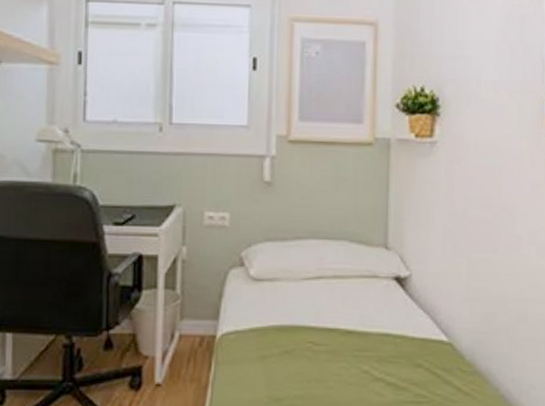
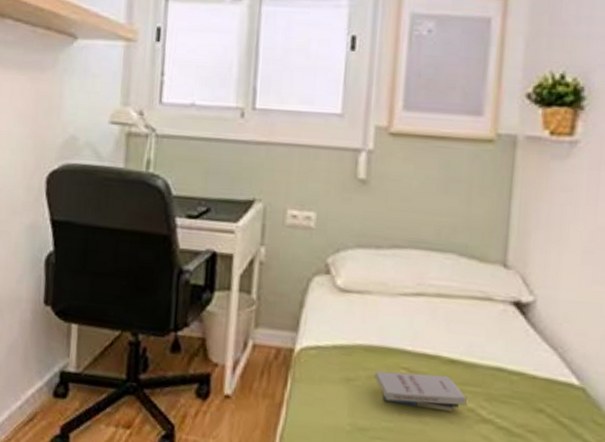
books: none [286,345,362,376] -> present [375,371,467,413]

